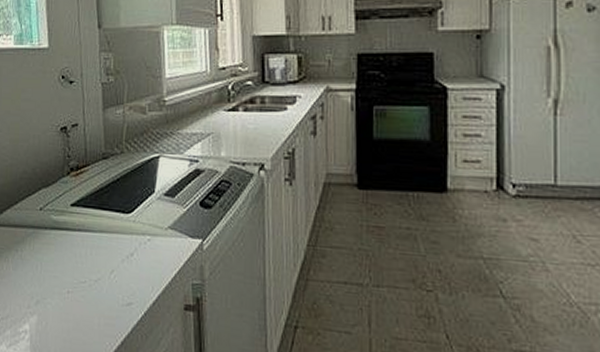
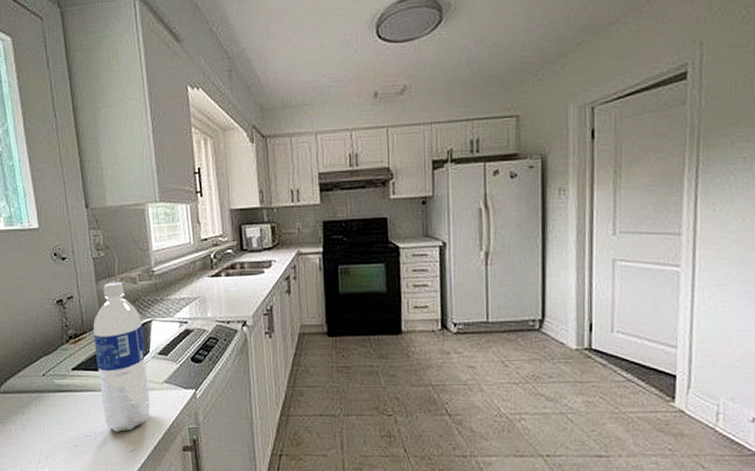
water bottle: none [96,110,152,281] -> present [93,282,150,432]

